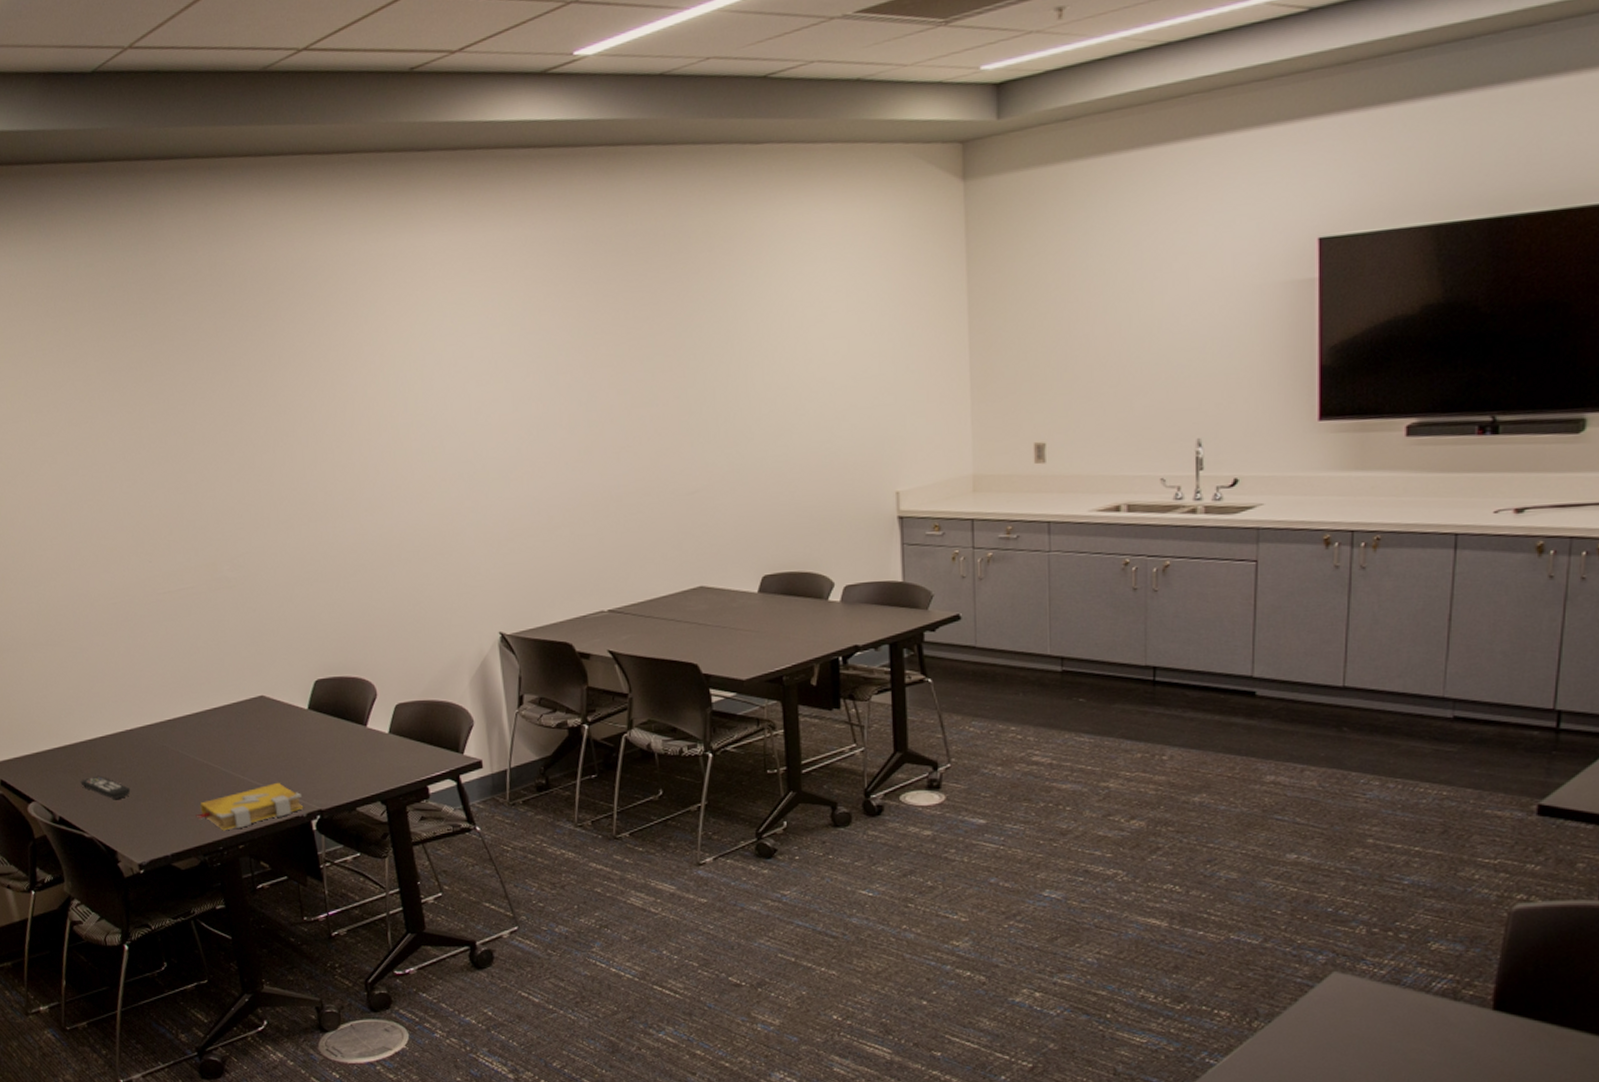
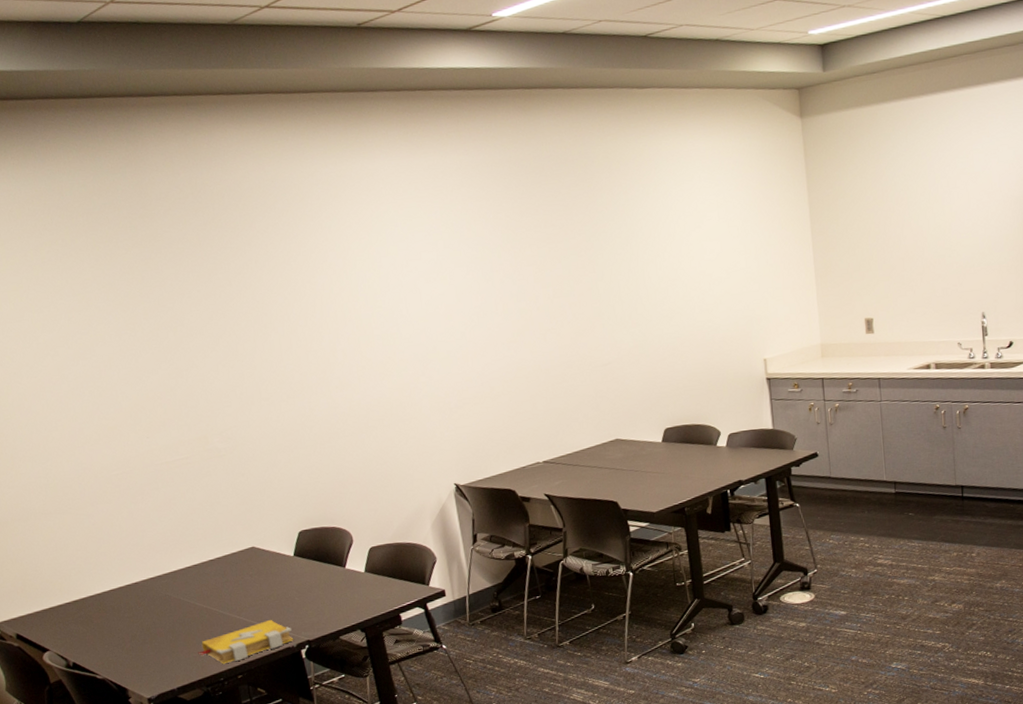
remote control: present [80,775,131,799] -> none [91,624,138,644]

